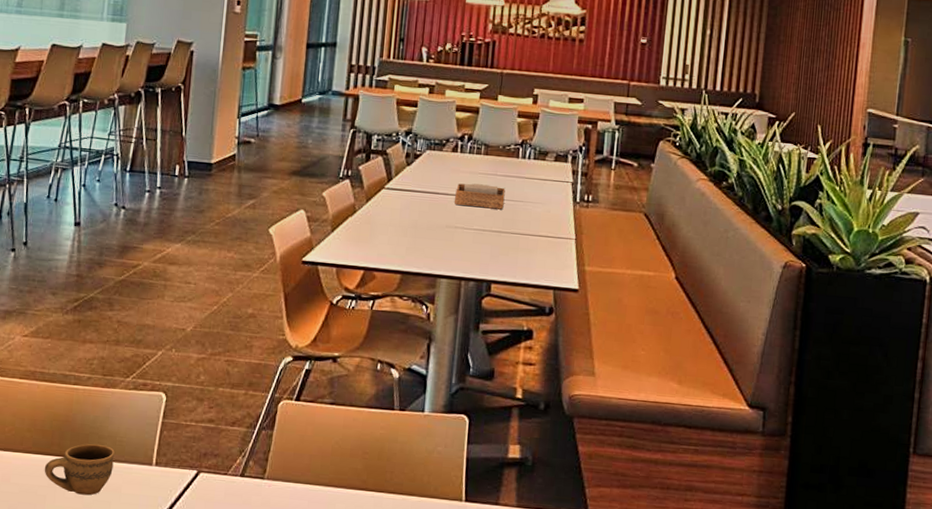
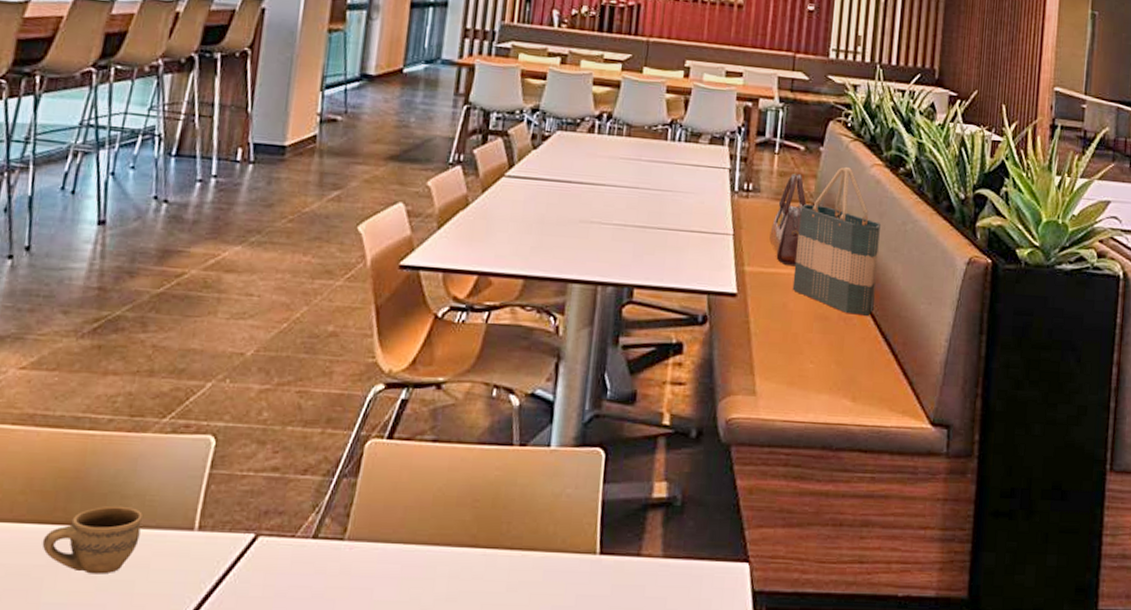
napkin holder: present [454,183,505,210] -> none [589,170,651,201]
handbag: none [607,186,639,267] -> present [769,172,807,267]
tote bag: none [626,180,705,312] -> present [792,166,881,317]

